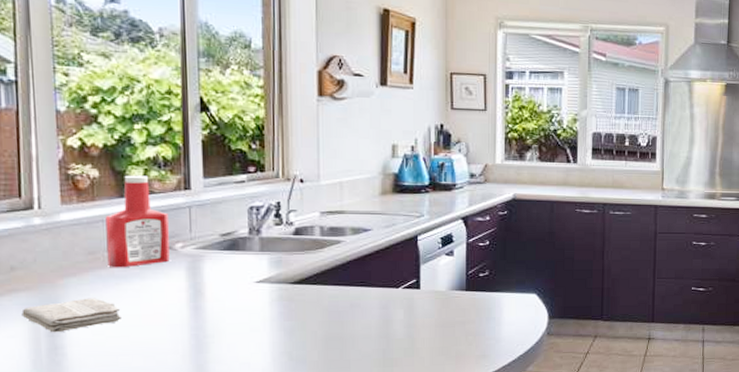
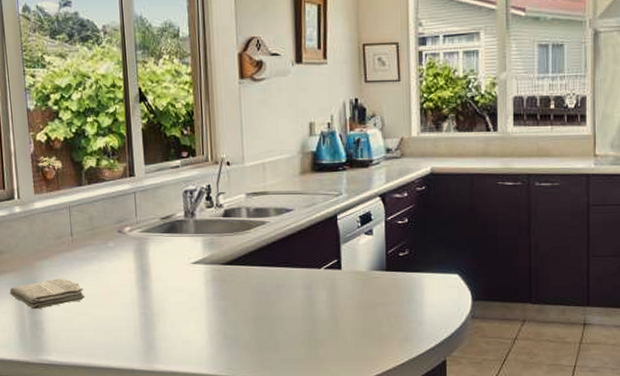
ketchup bottle: present [105,175,170,268] -> none [68,165,121,251]

